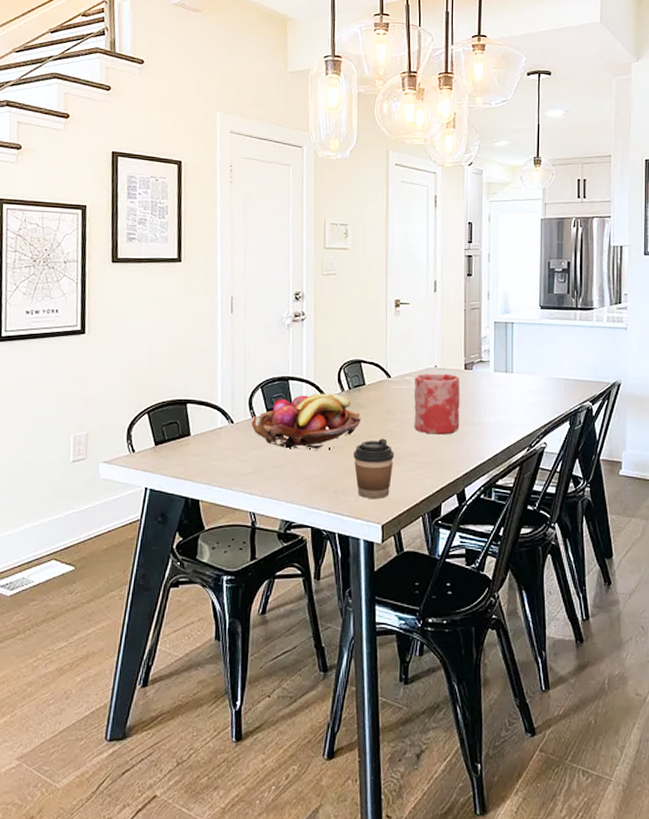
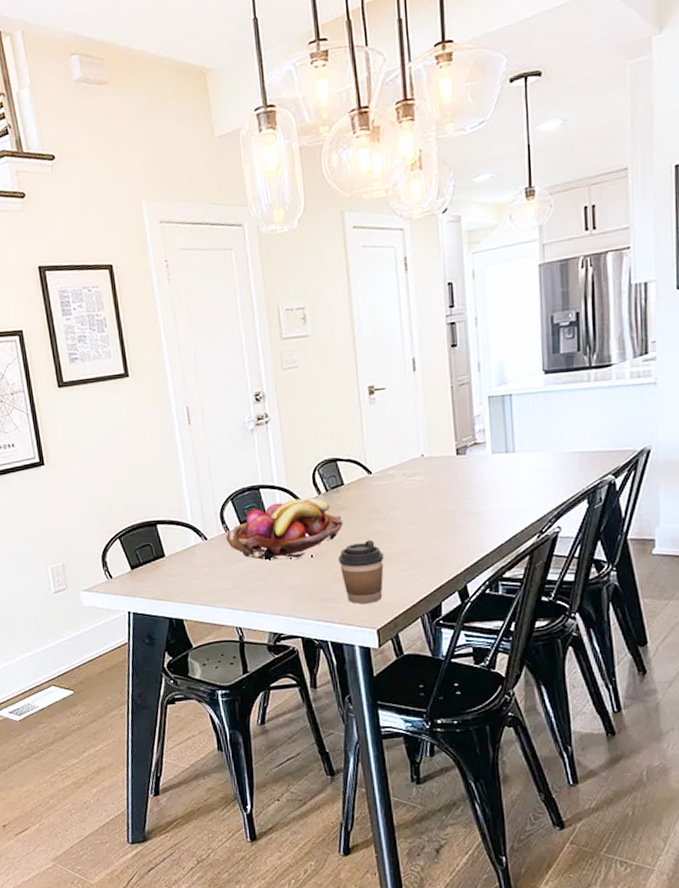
vase: present [414,373,460,435] -> none [399,462,456,531]

